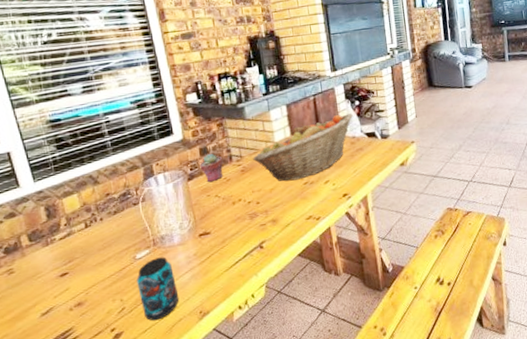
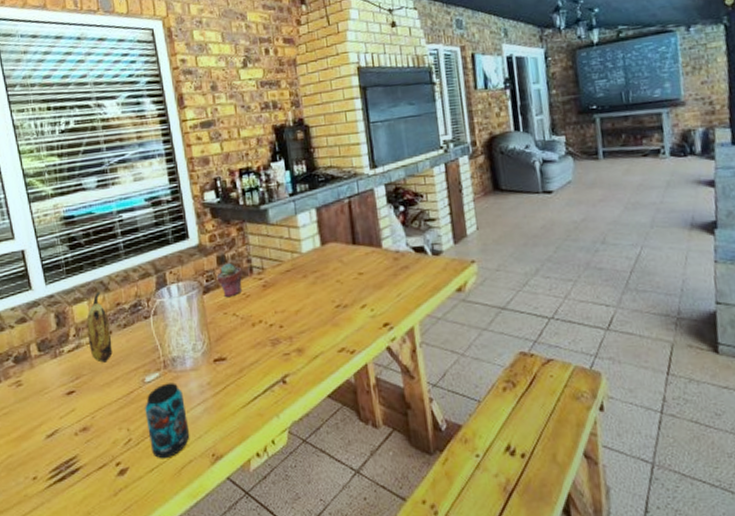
banana: none [77,185,104,246] -> present [87,292,113,363]
fruit basket: present [252,113,353,182] -> none [275,221,397,303]

